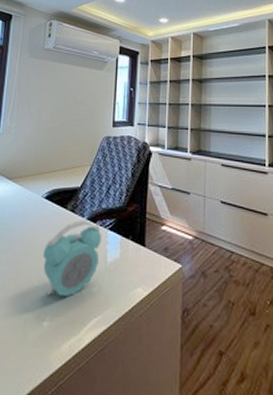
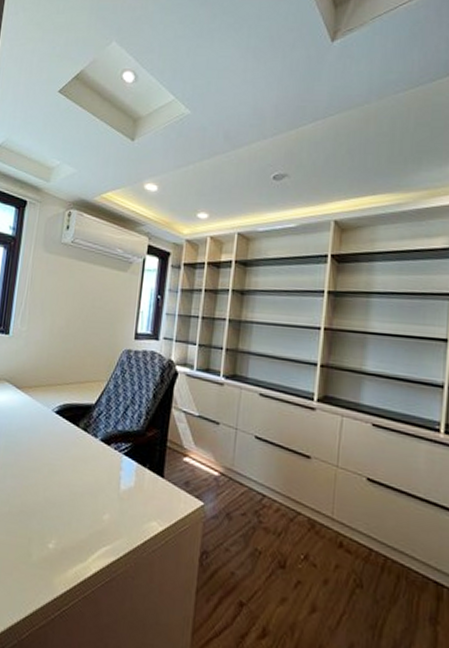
alarm clock: present [42,220,102,297] -> none [50,440,116,521]

